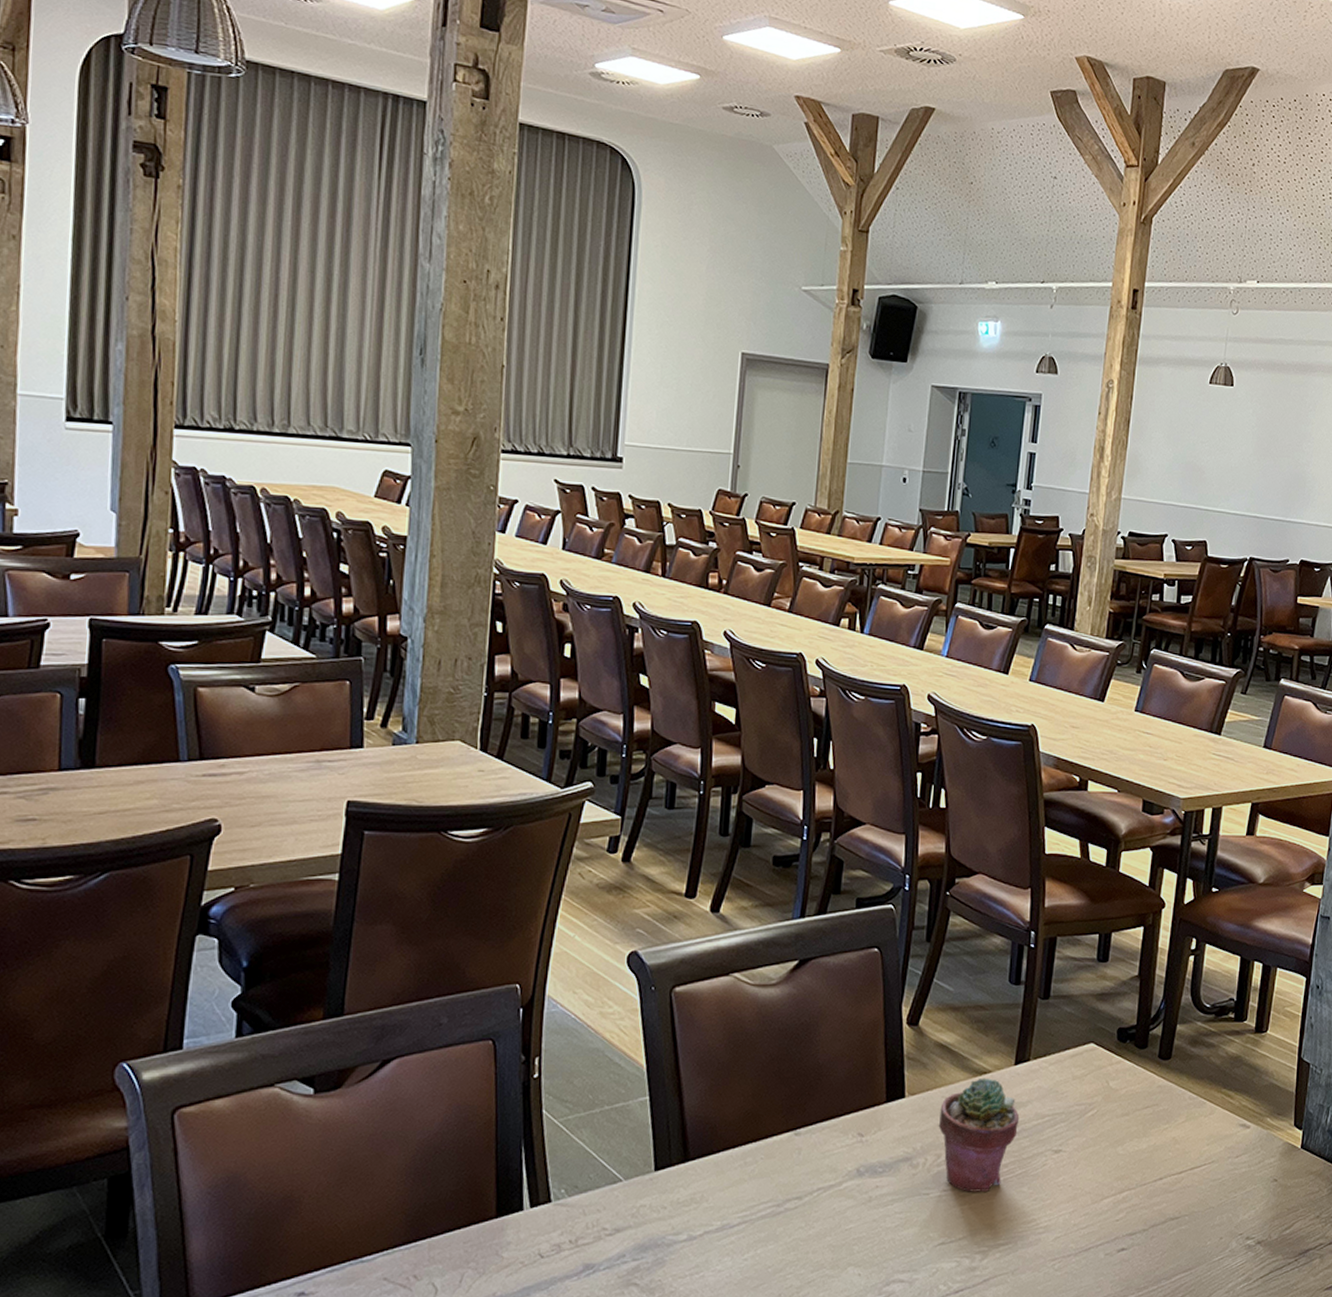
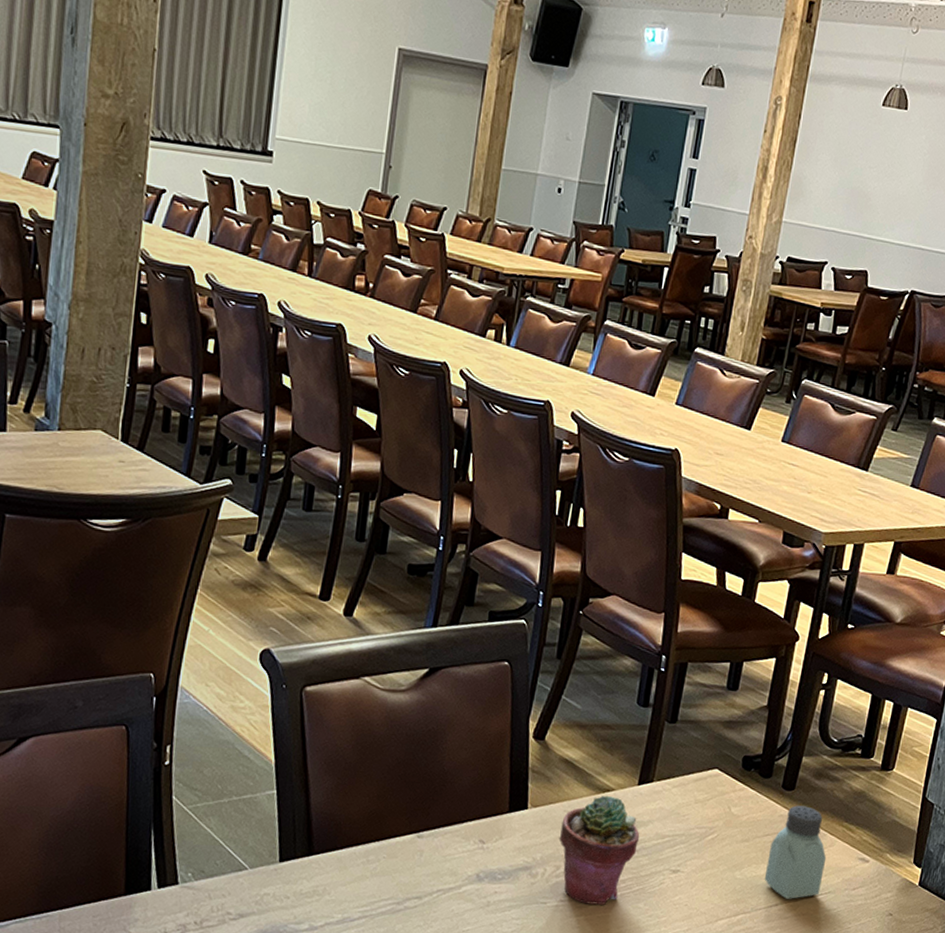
saltshaker: none [1147,1075,1208,1172] -> present [764,805,827,899]

